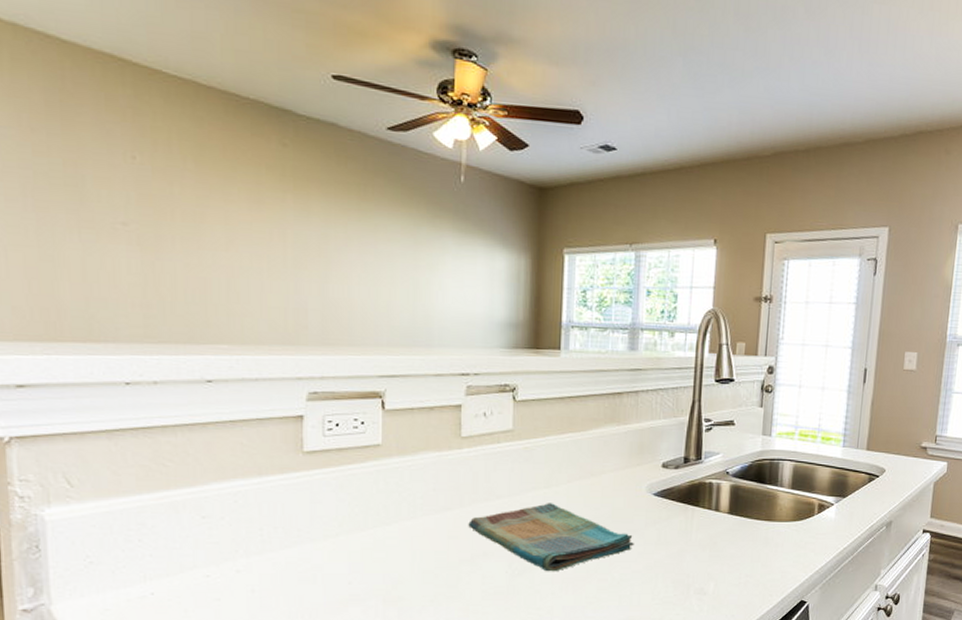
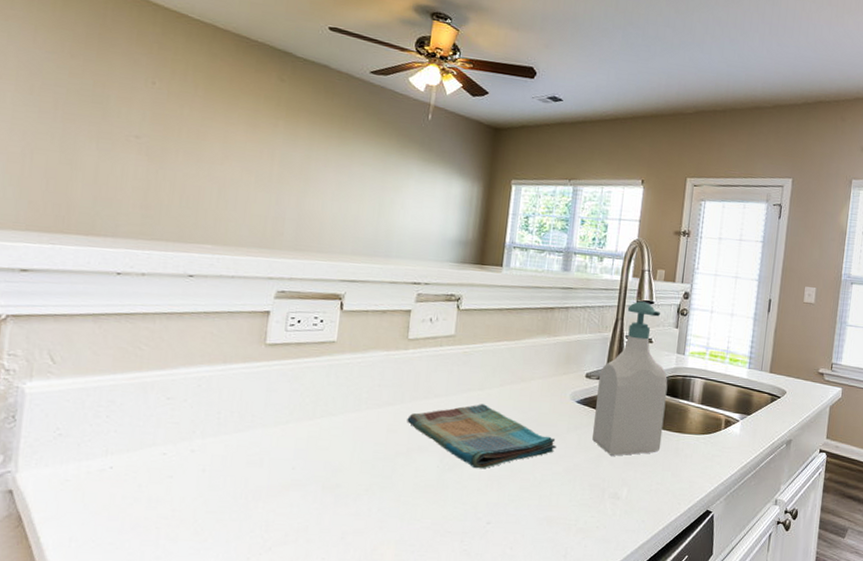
soap bottle: none [672,379,754,549] -> present [591,301,668,456]

